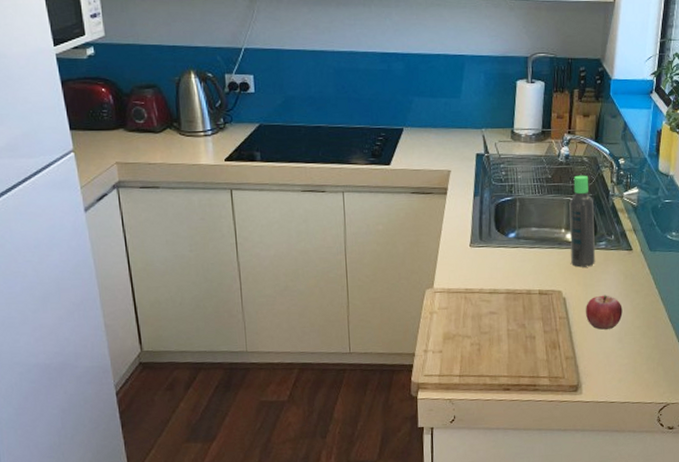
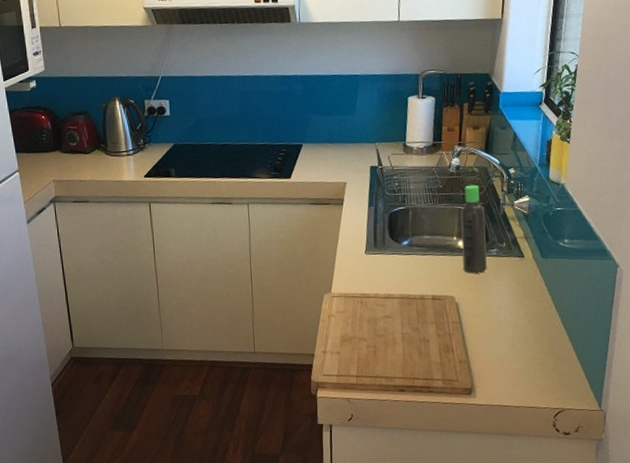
fruit: present [586,295,623,330] -> none [478,300,516,335]

